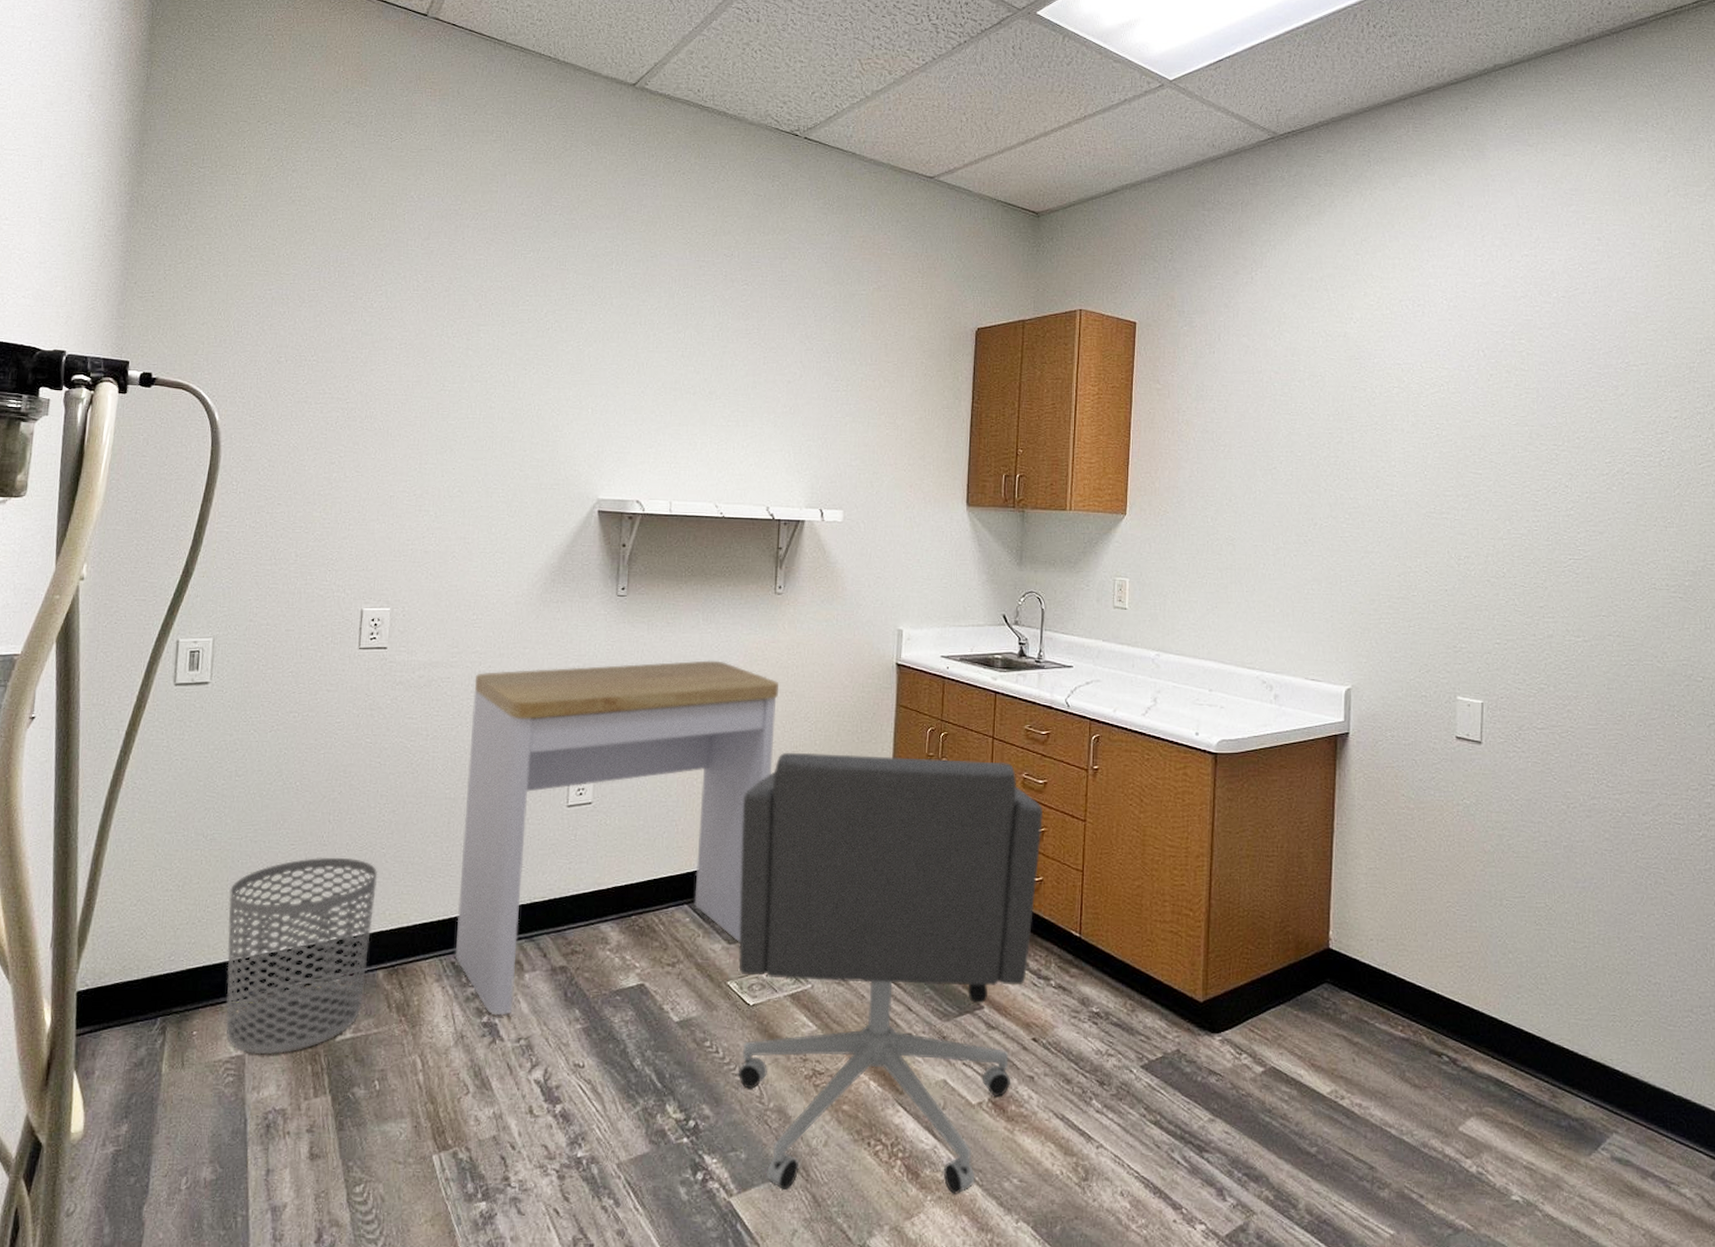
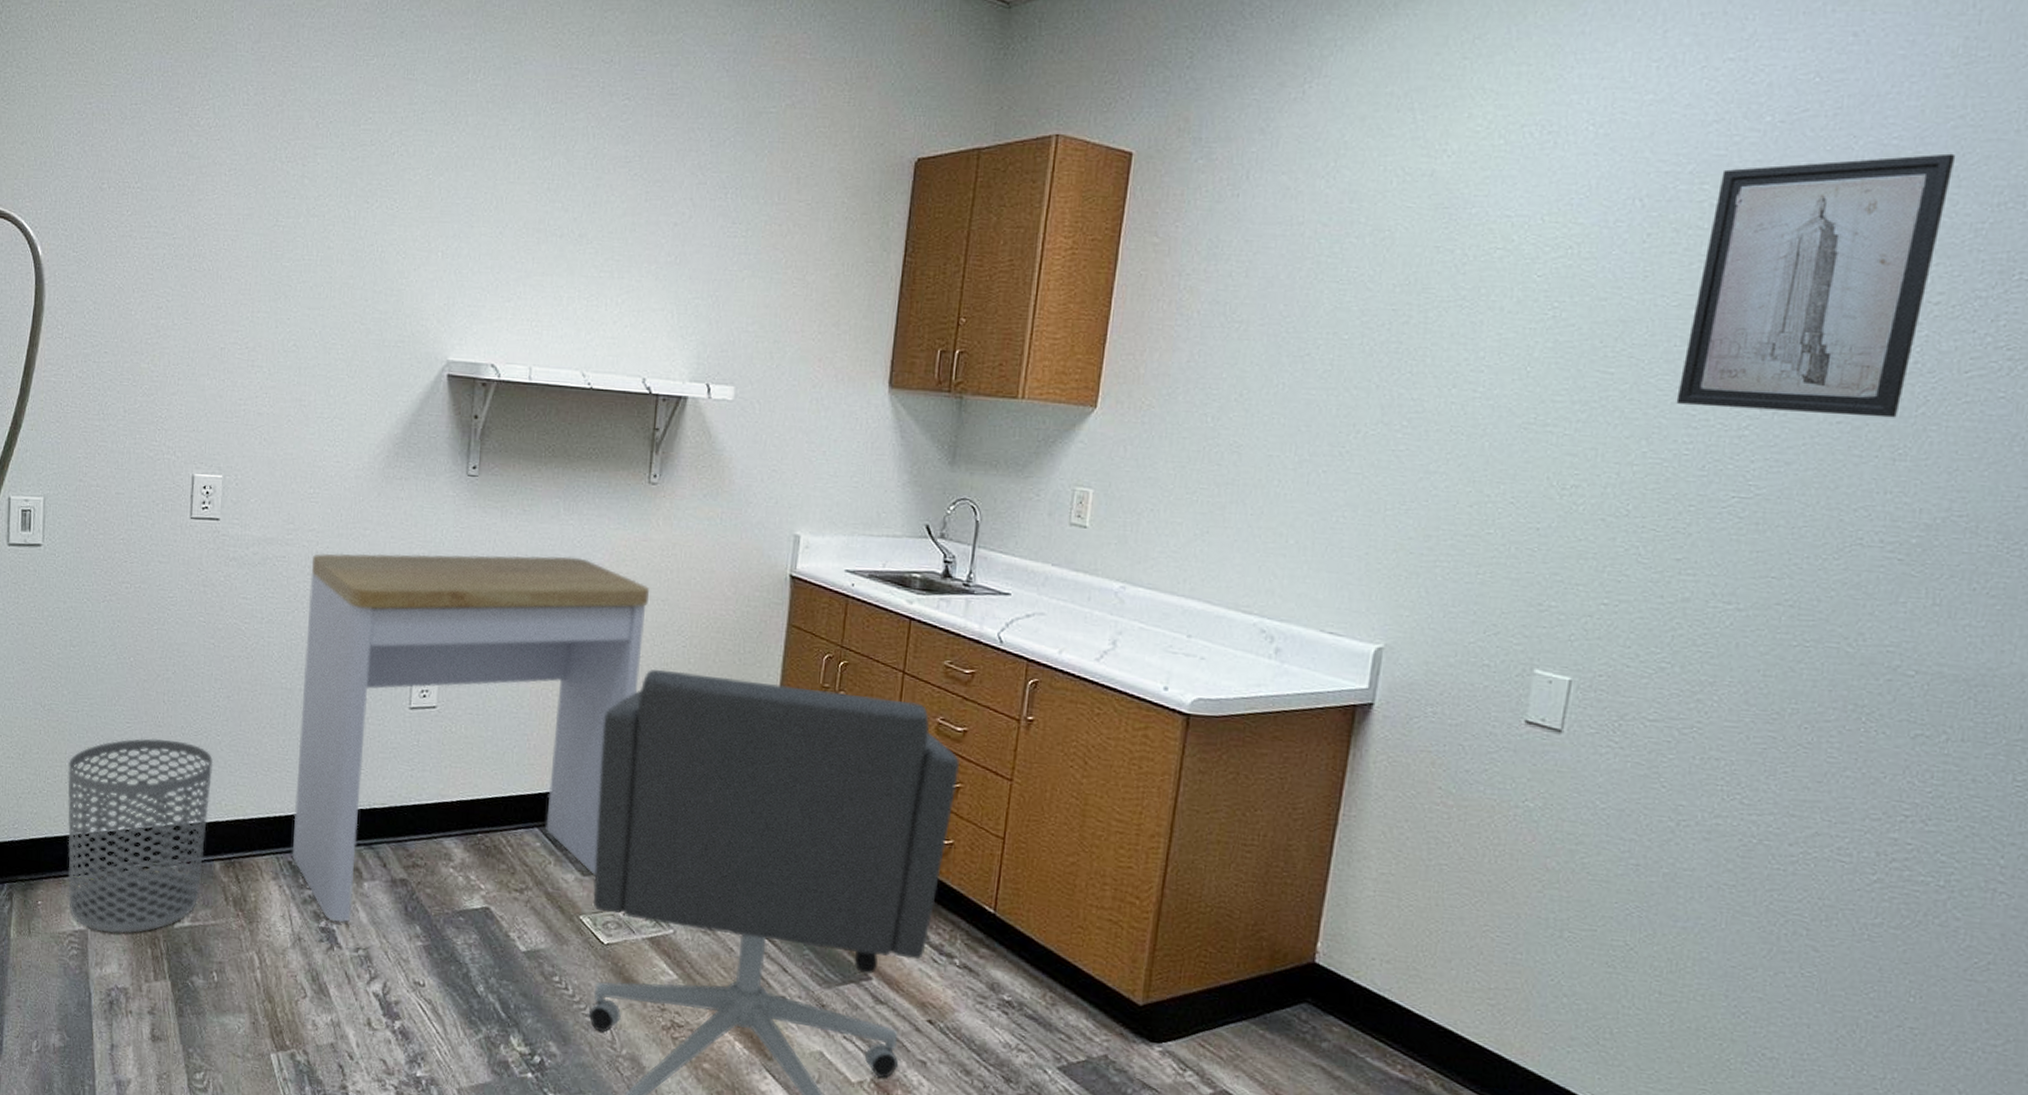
wall art: none [1524,317,1671,498] -> present [1676,153,1956,418]

